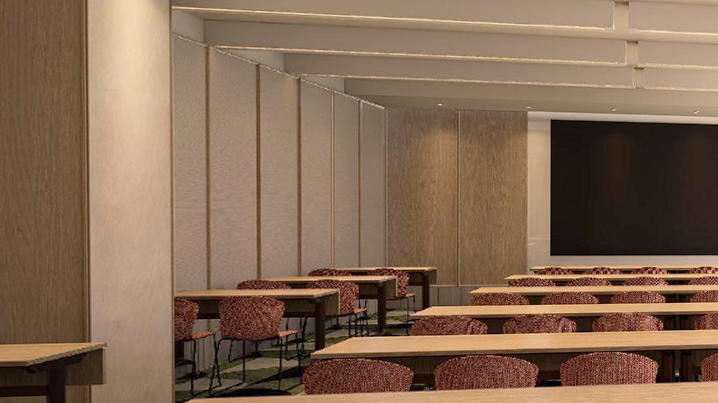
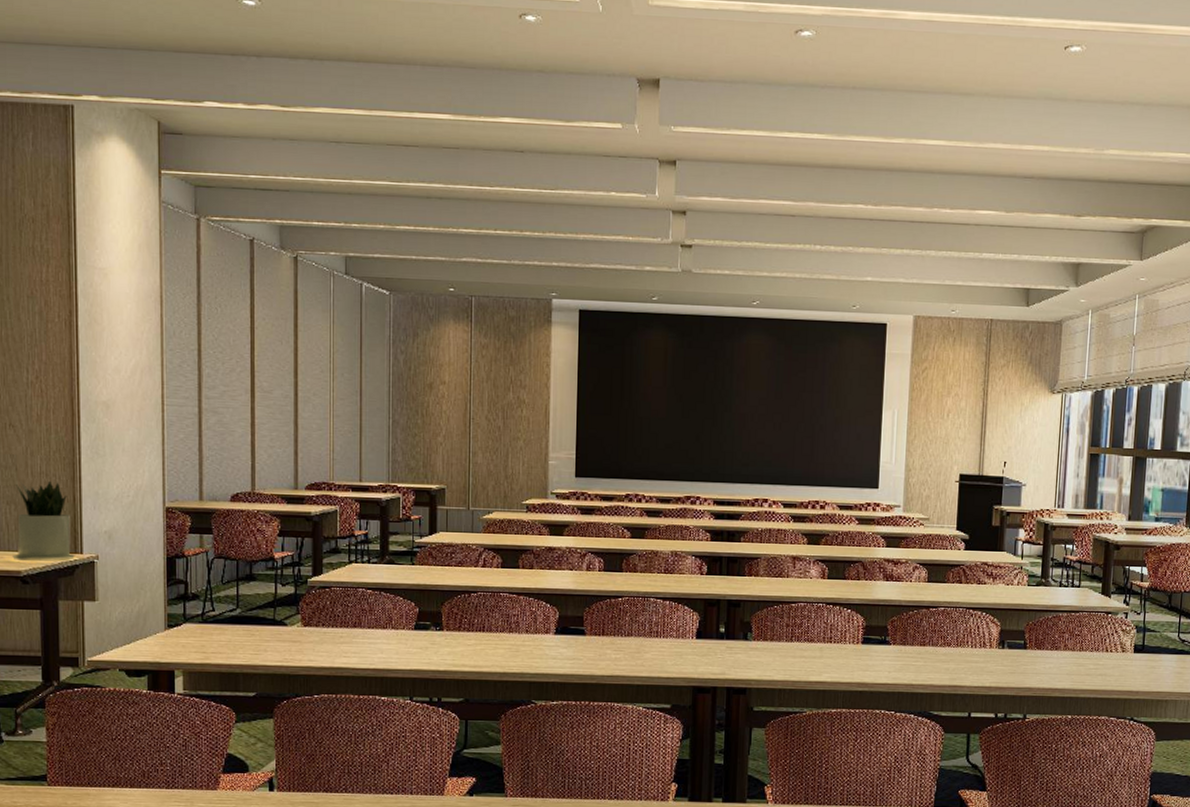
planter: none [18,278,83,353] -> present [12,480,75,562]

